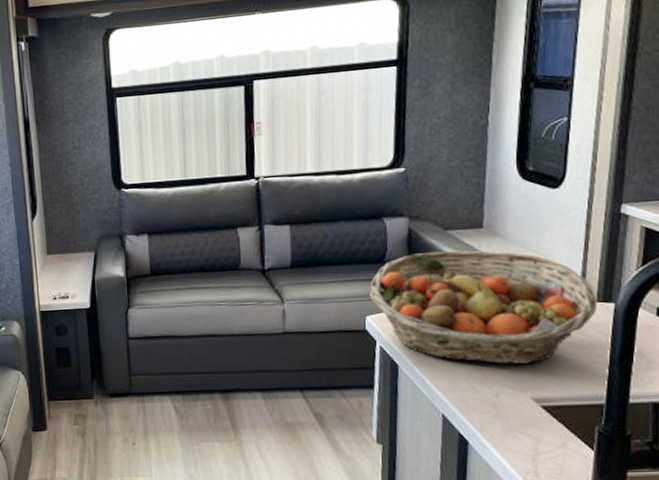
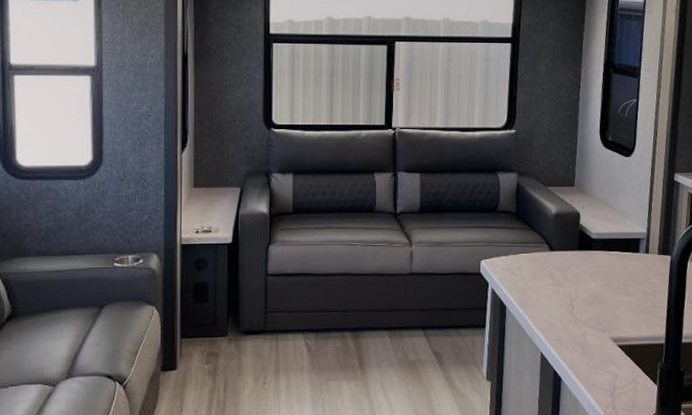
fruit basket: present [370,250,598,364] -> none [485,204,659,307]

